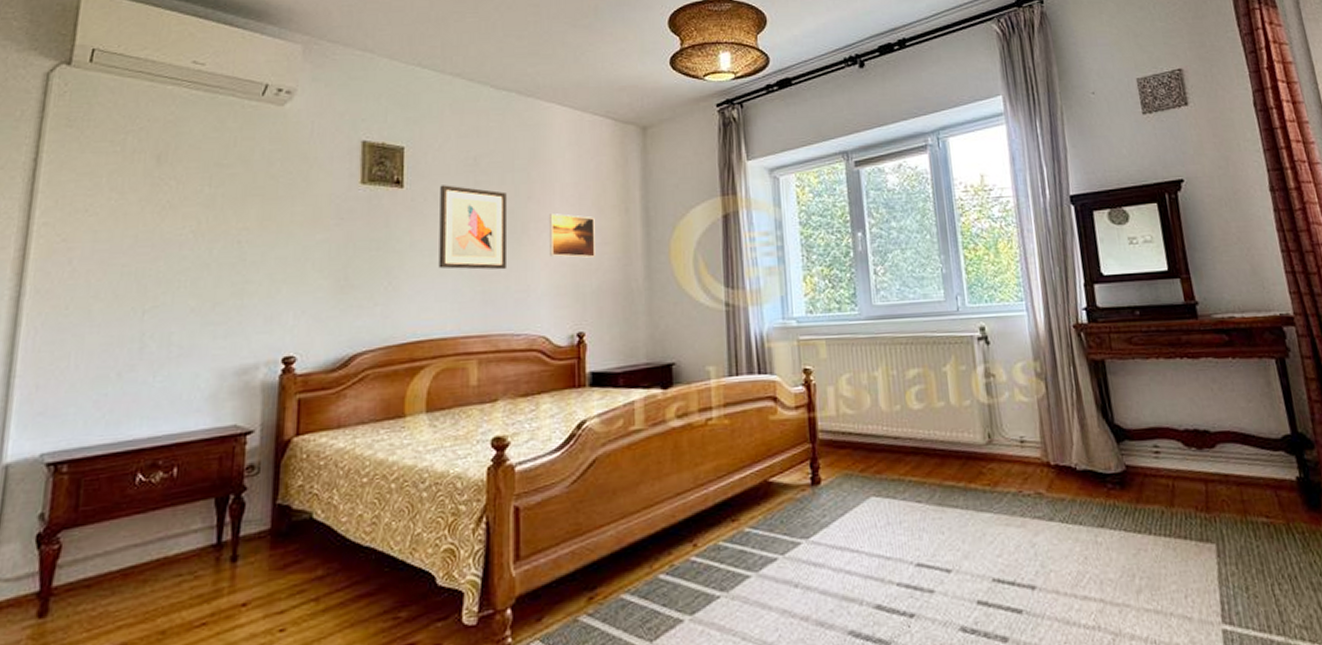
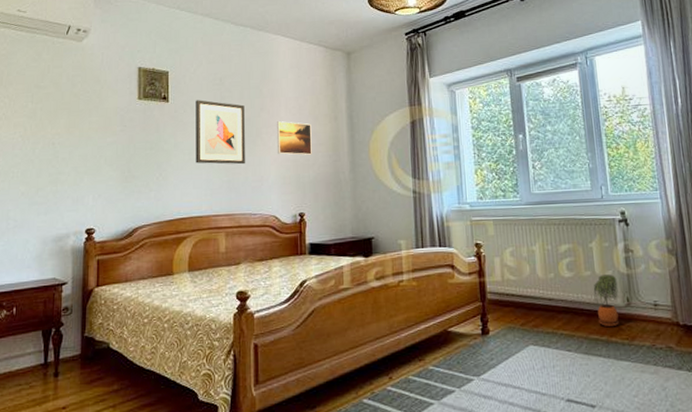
potted plant: none [947,405,979,471] -> present [593,275,619,327]

